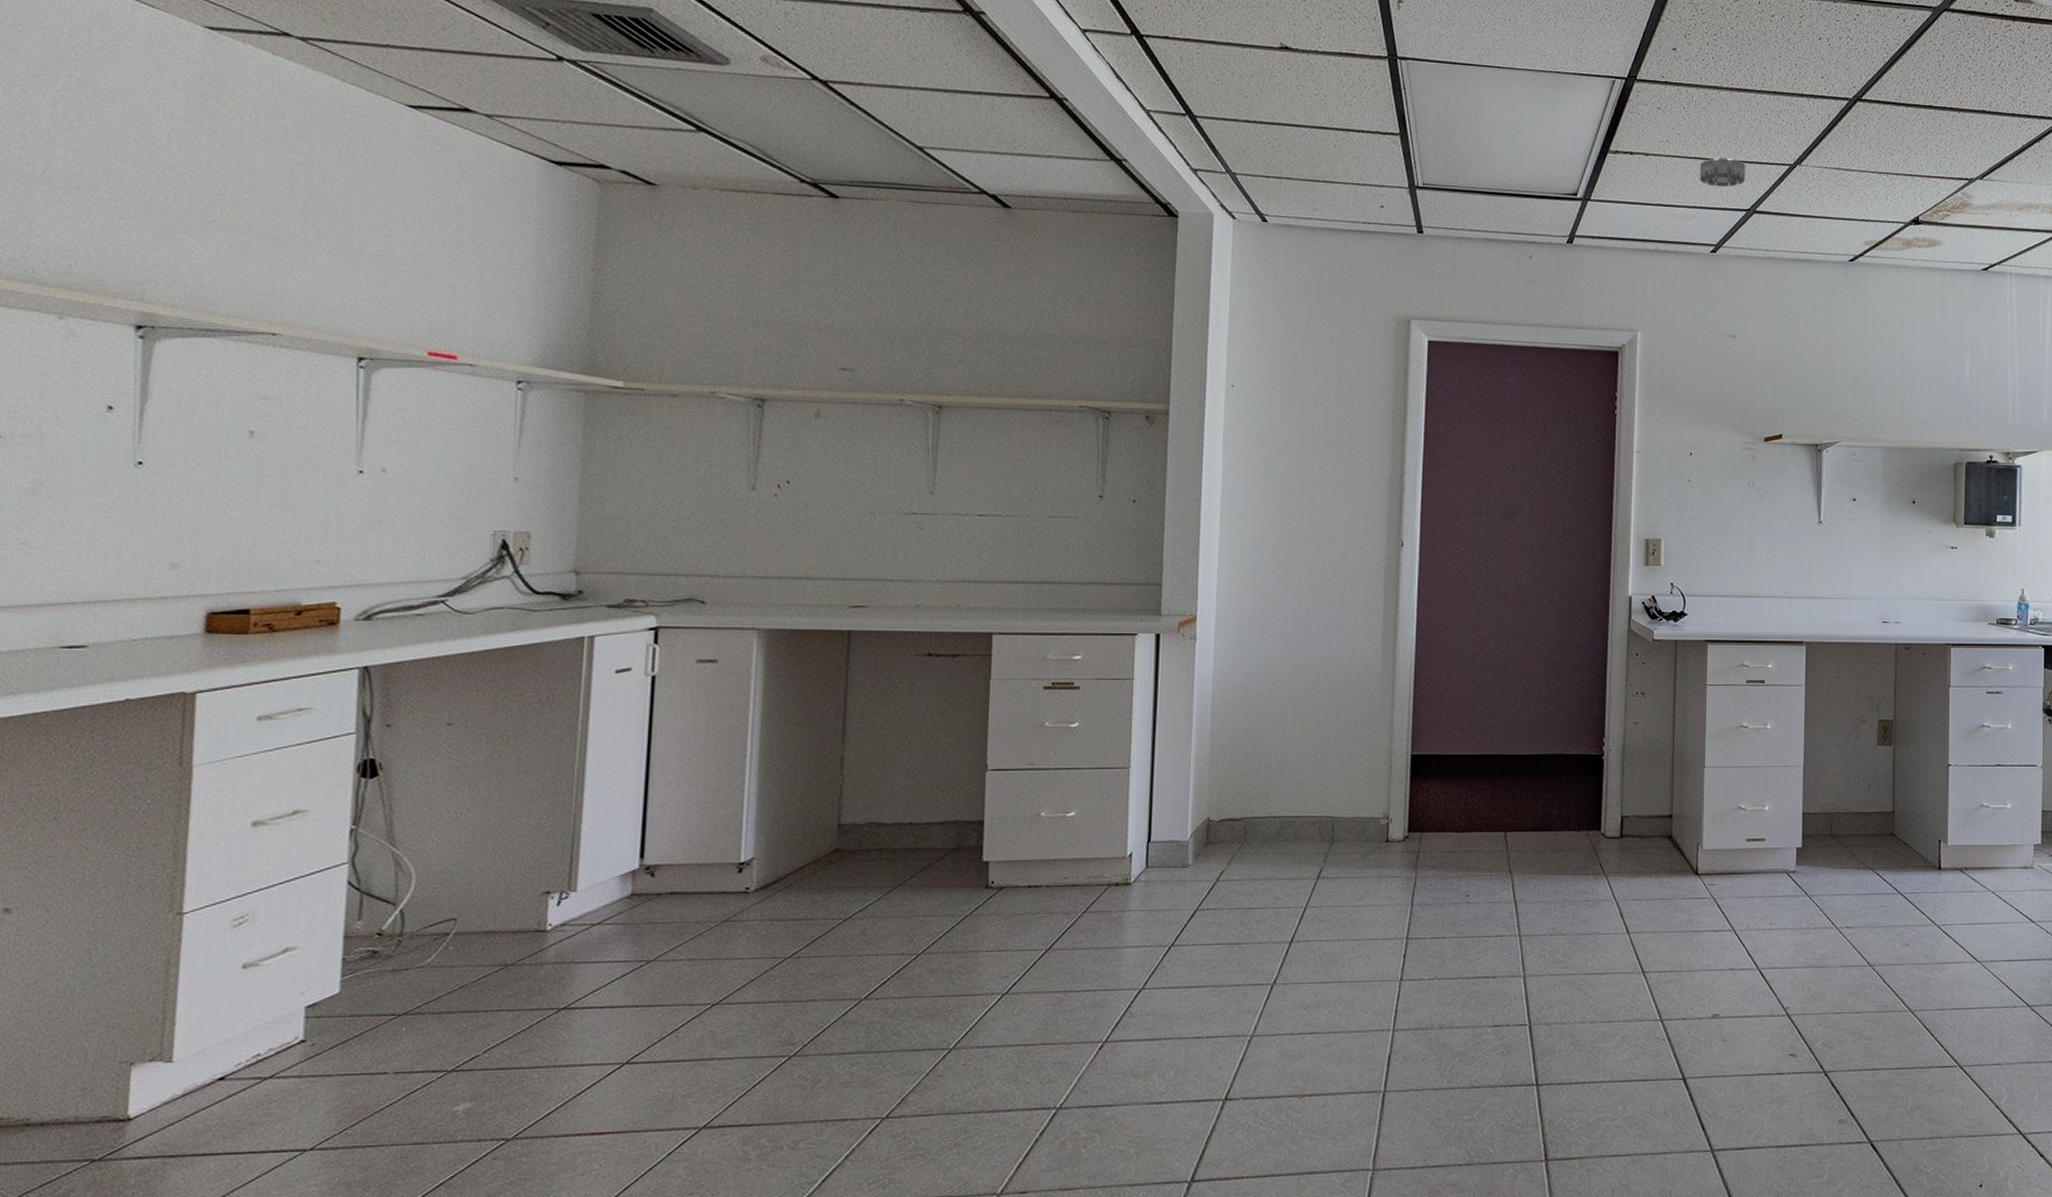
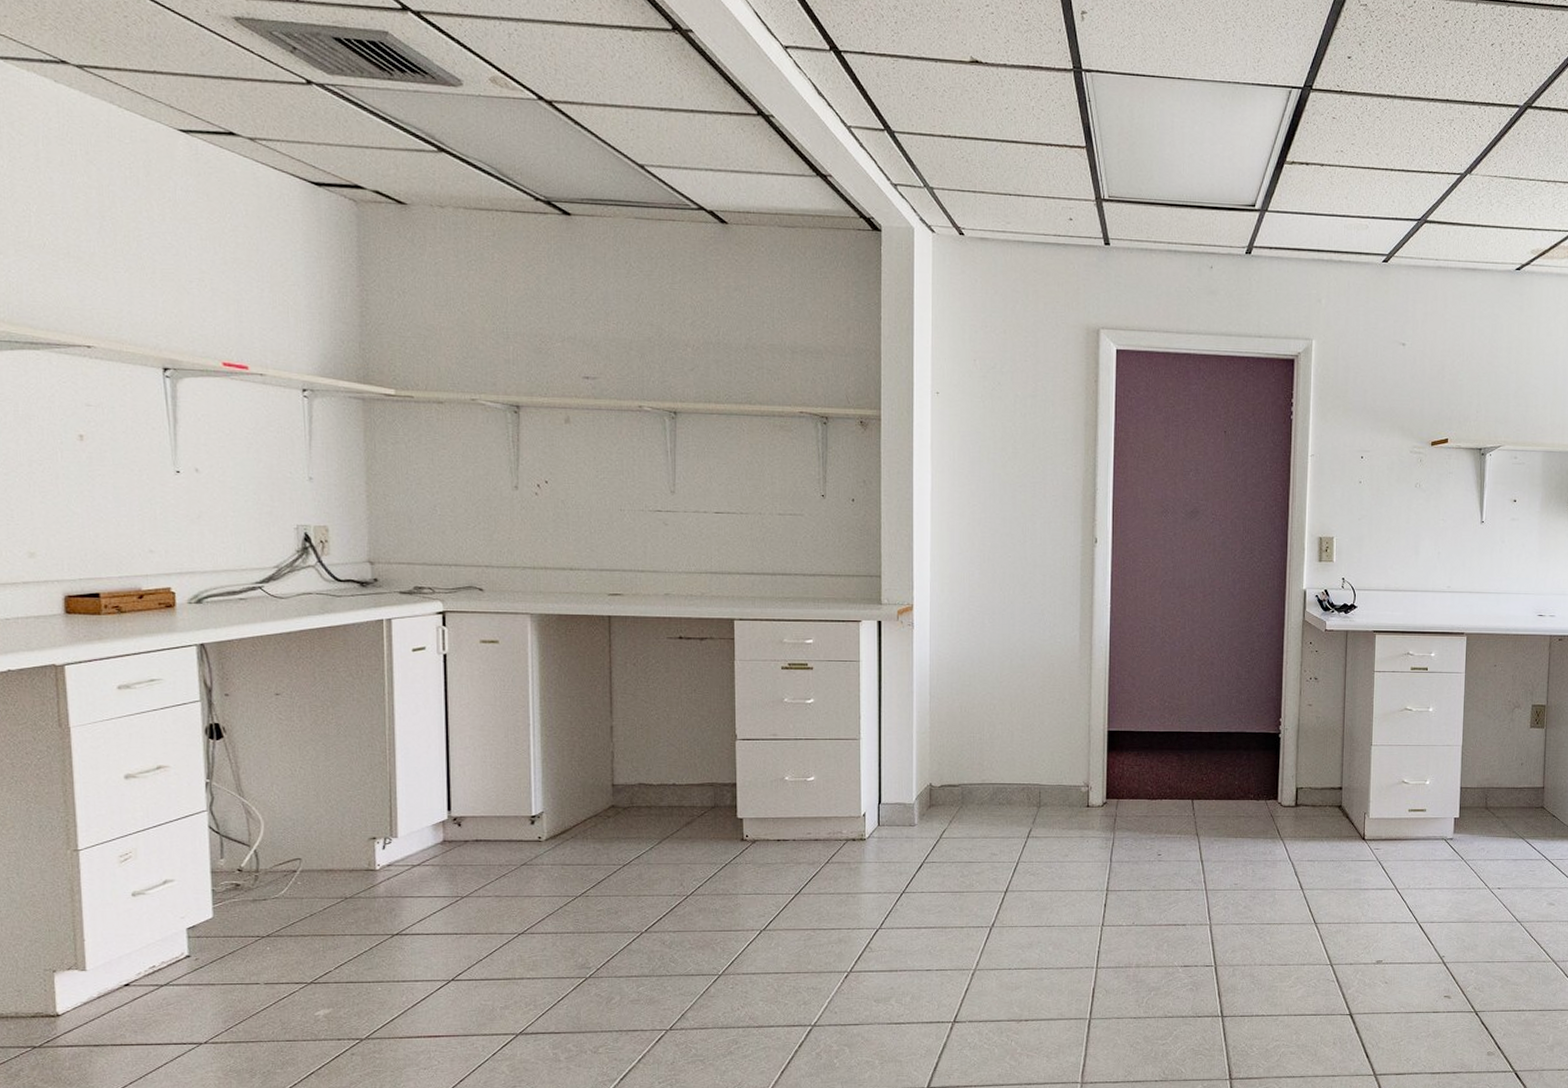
smoke detector: present [1699,157,1746,188] -> none [1372,166,1418,197]

